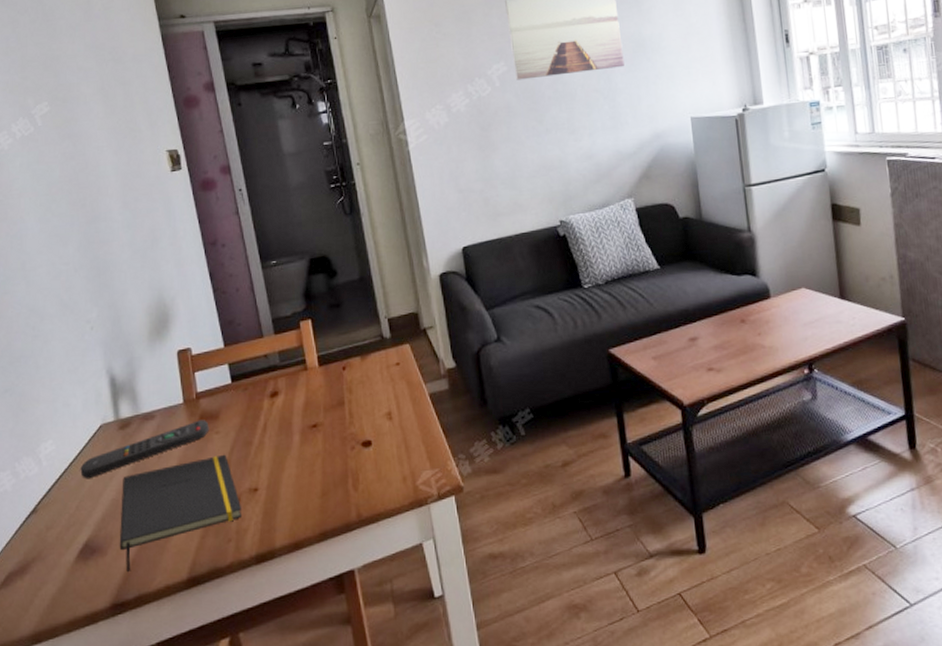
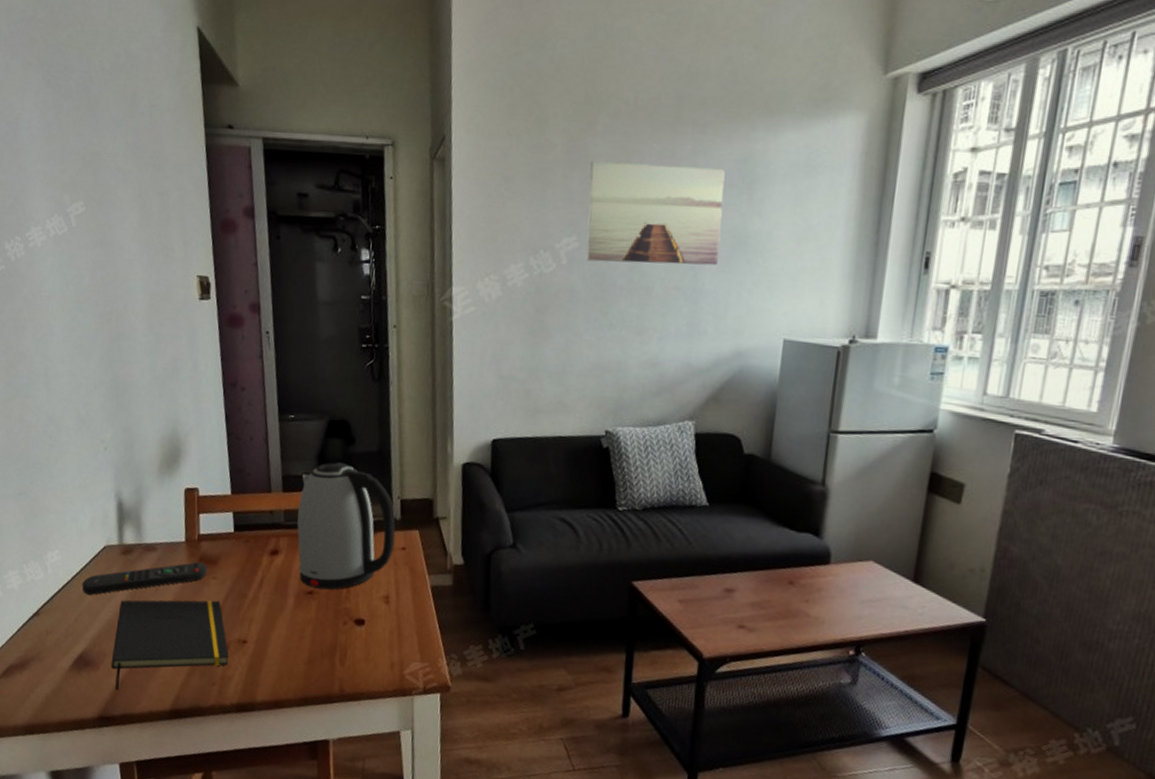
kettle: none [292,295,389,421] -> present [297,462,396,590]

